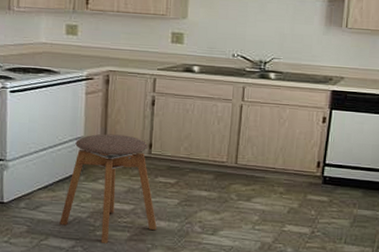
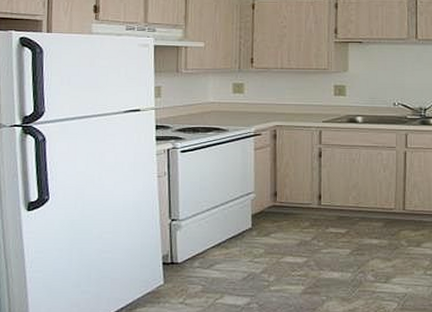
stool: present [59,133,157,244] -> none [234,188,330,298]

